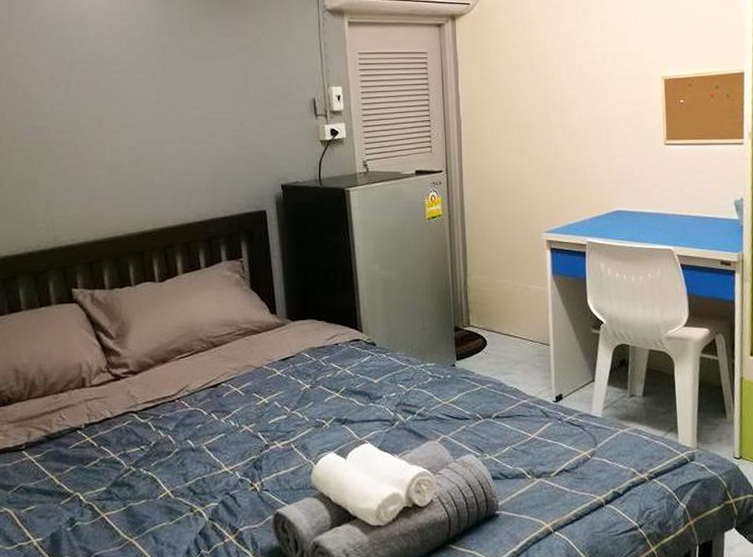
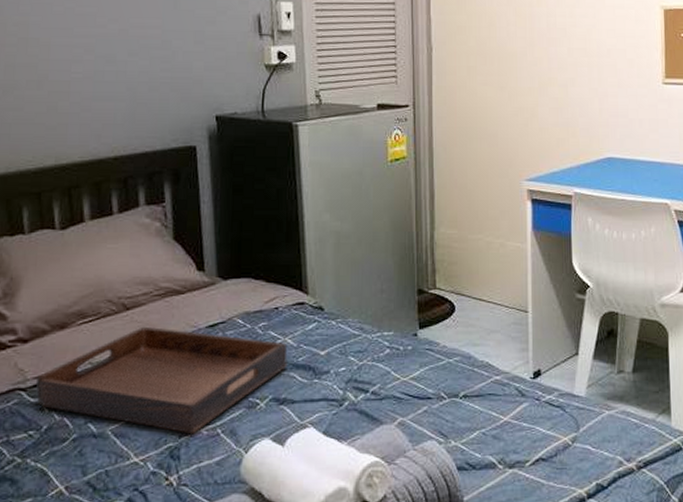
serving tray: none [144,360,347,449] -> present [35,326,288,435]

